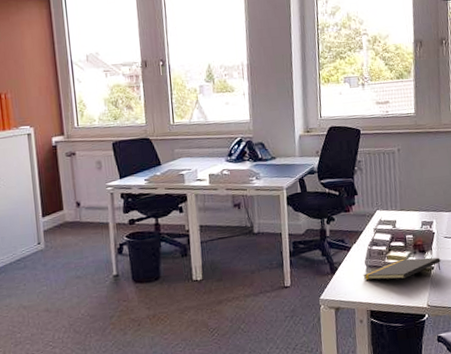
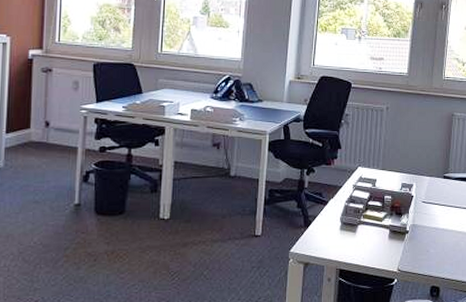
notepad: present [363,257,441,280] -> none [336,219,416,241]

